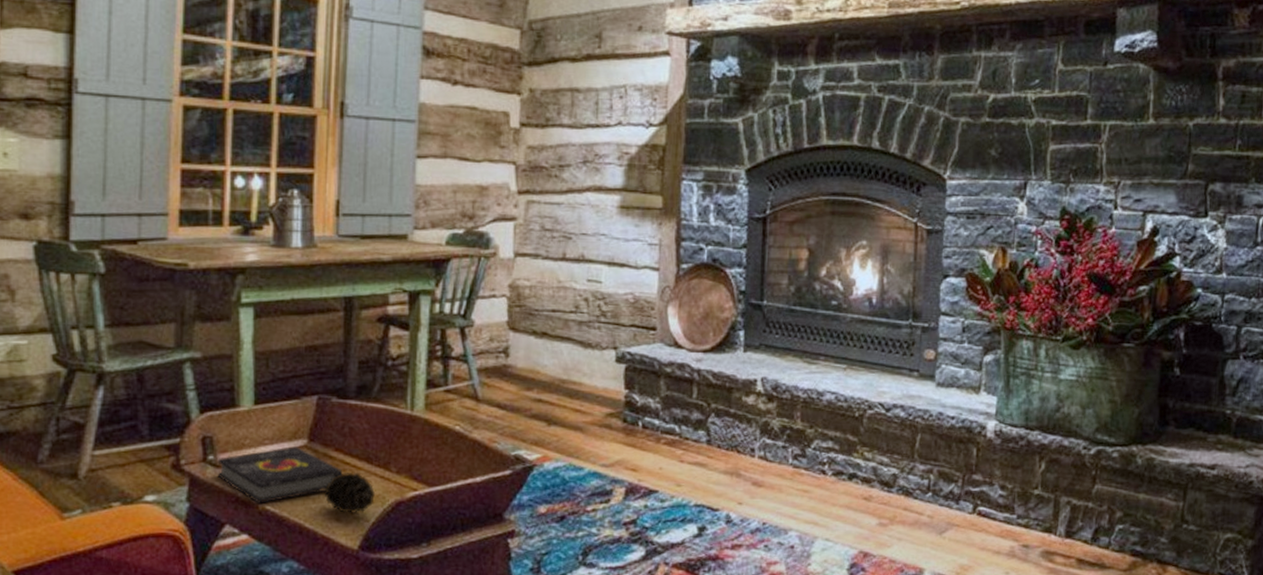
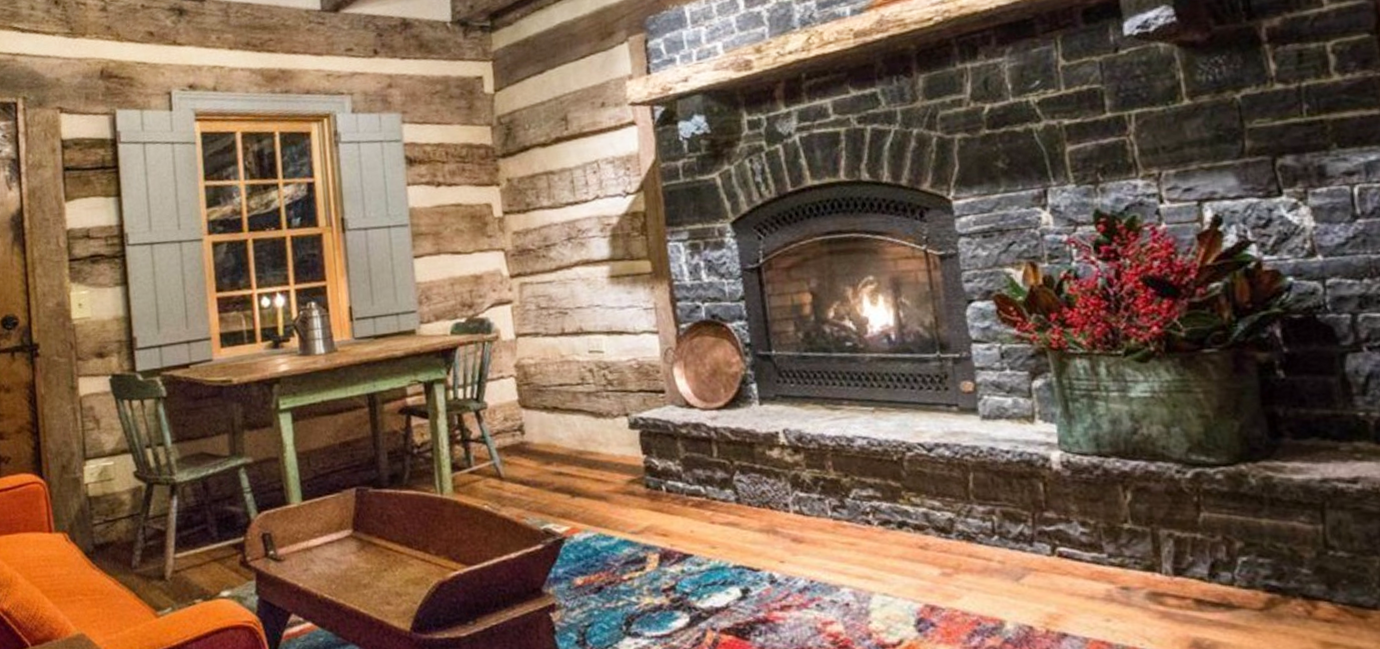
book: present [217,446,343,504] -> none [277,537,388,592]
pine cone: present [320,473,376,513] -> none [369,557,420,597]

